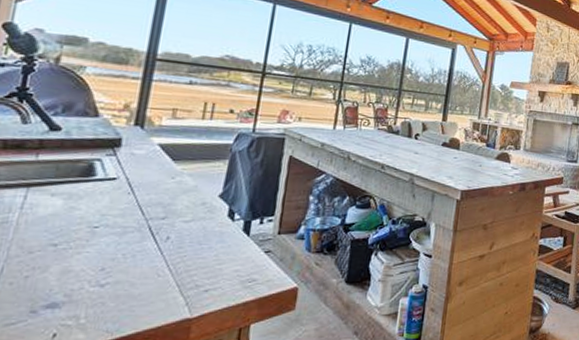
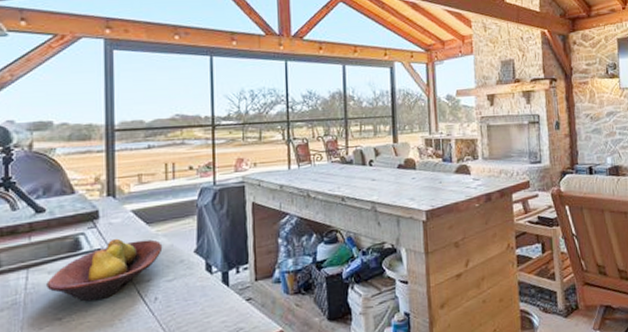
fruit bowl: none [46,170,186,232] -> present [46,238,163,302]

